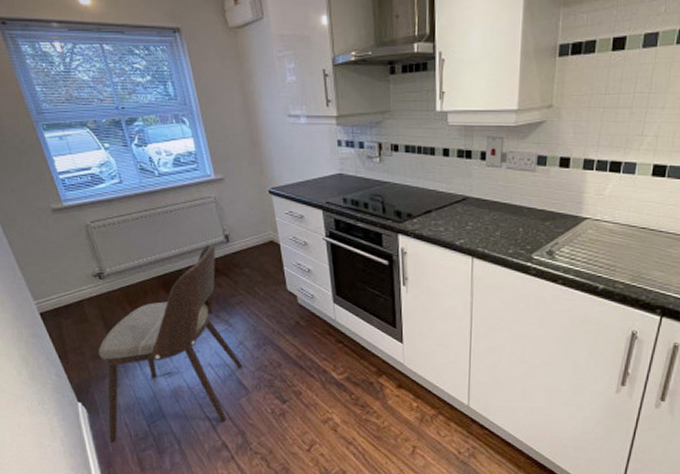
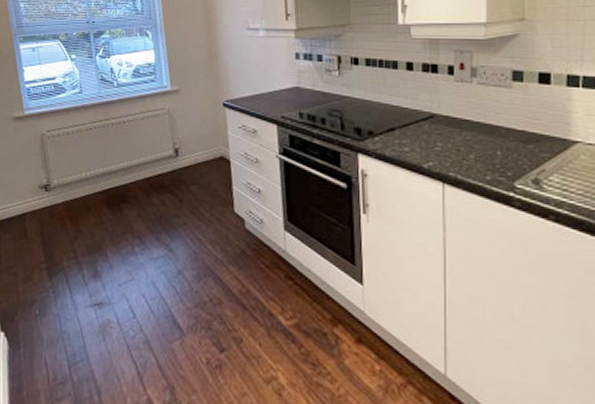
dining chair: present [98,245,243,444] -> none [25,158,180,388]

